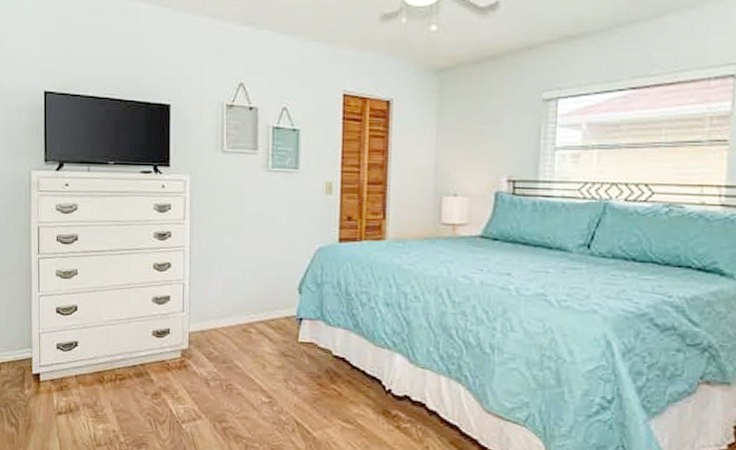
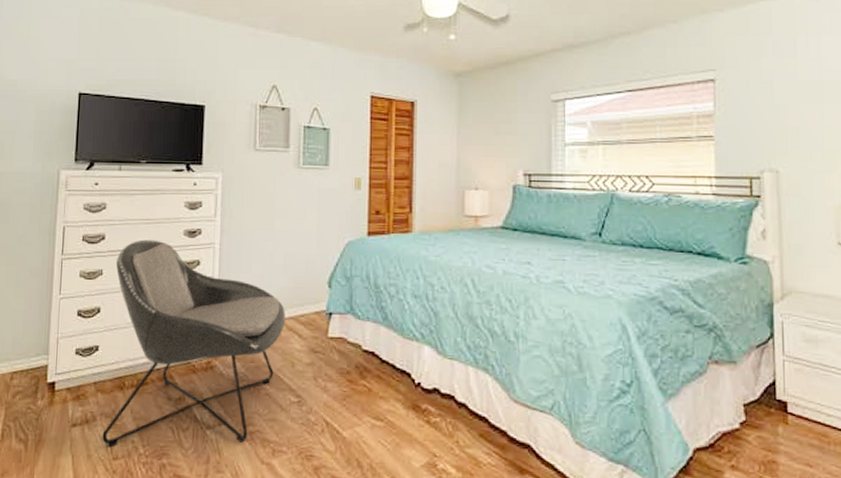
lounge chair: none [85,241,256,437] -> present [102,239,285,448]

